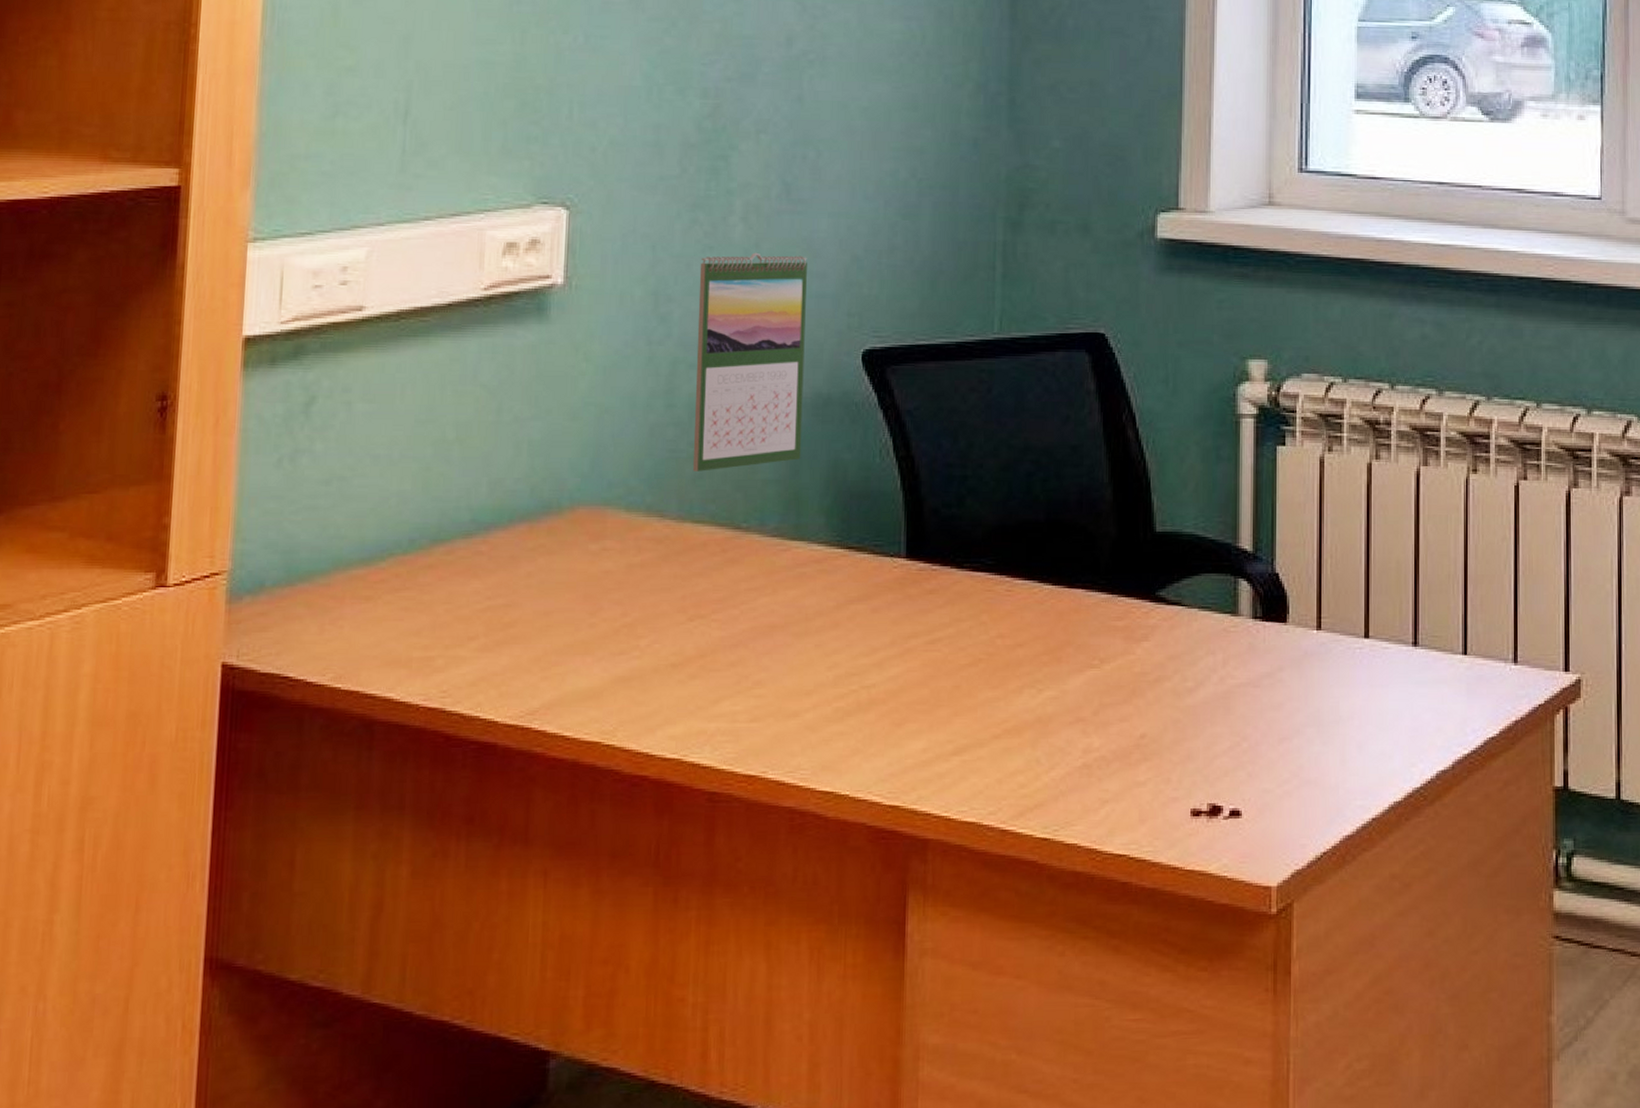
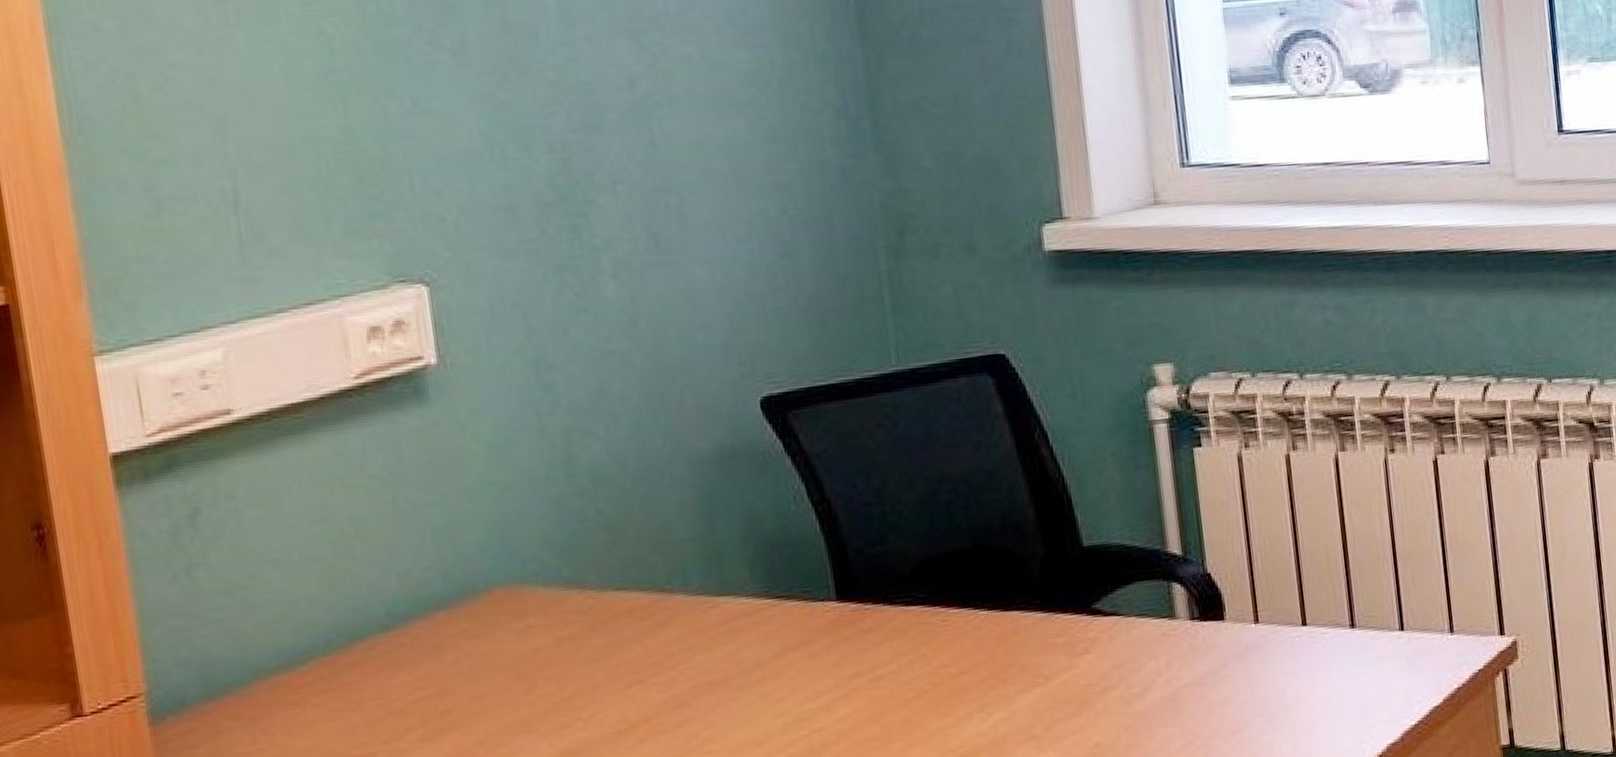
calendar: present [692,252,807,471] -> none [577,308,715,539]

